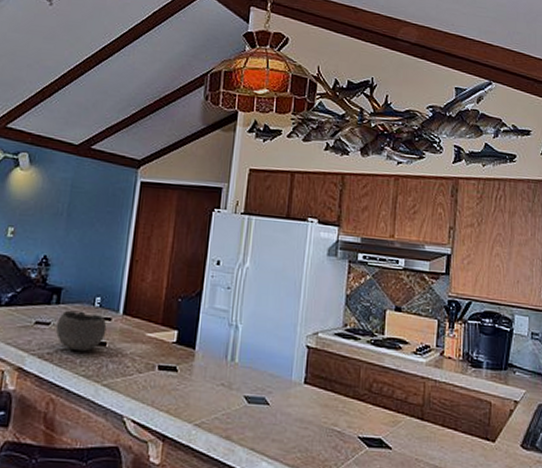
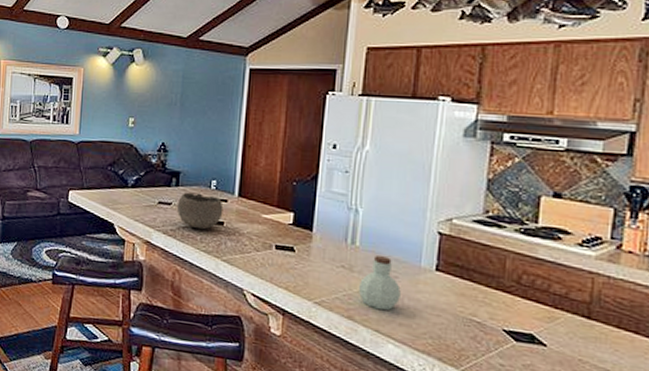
jar: none [237,372,274,427] -> present [359,256,401,310]

